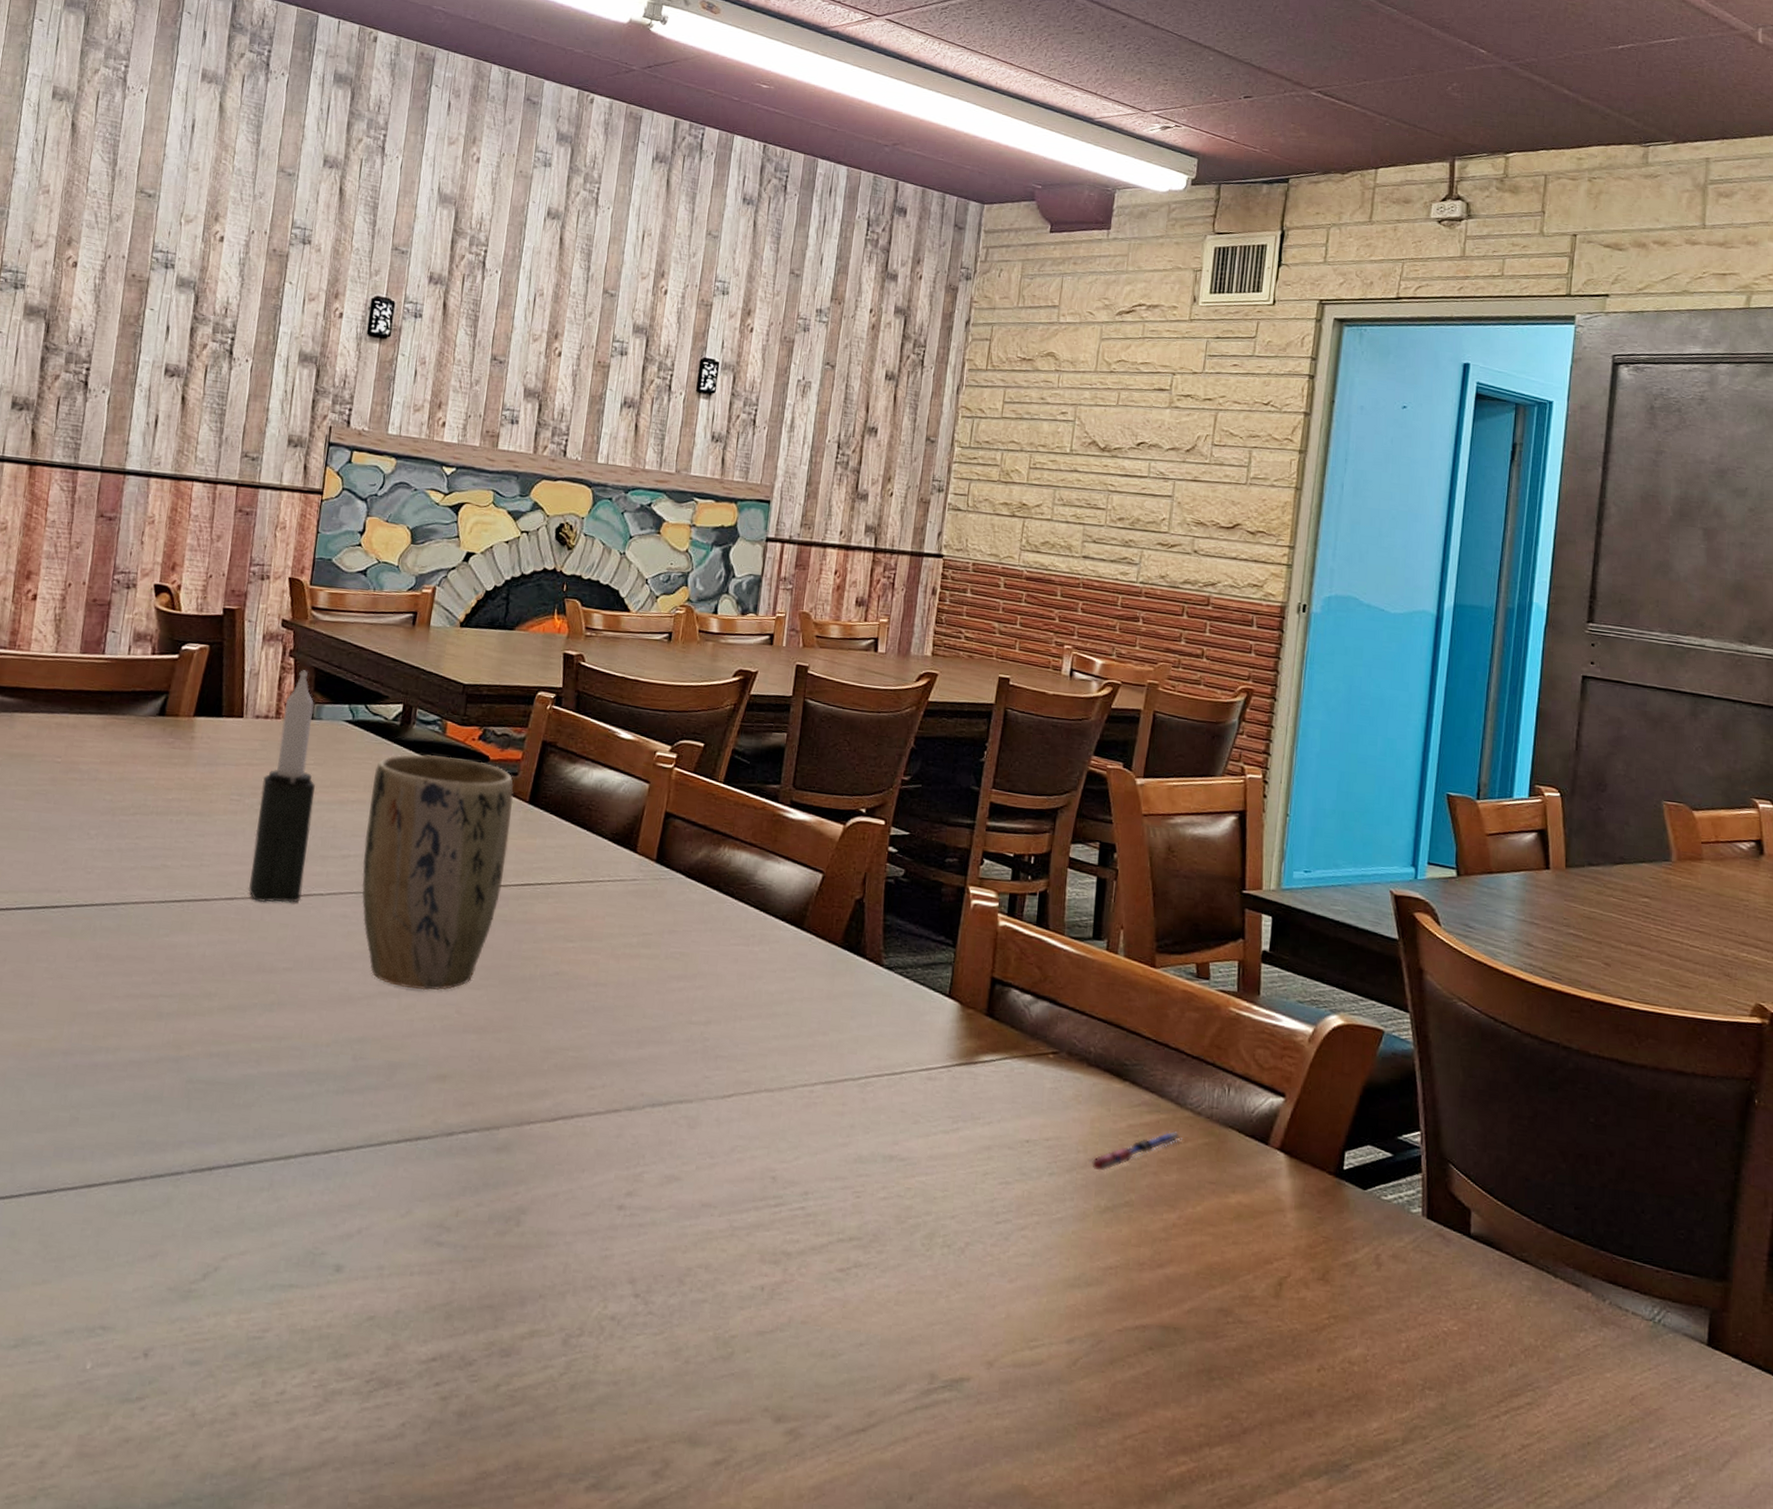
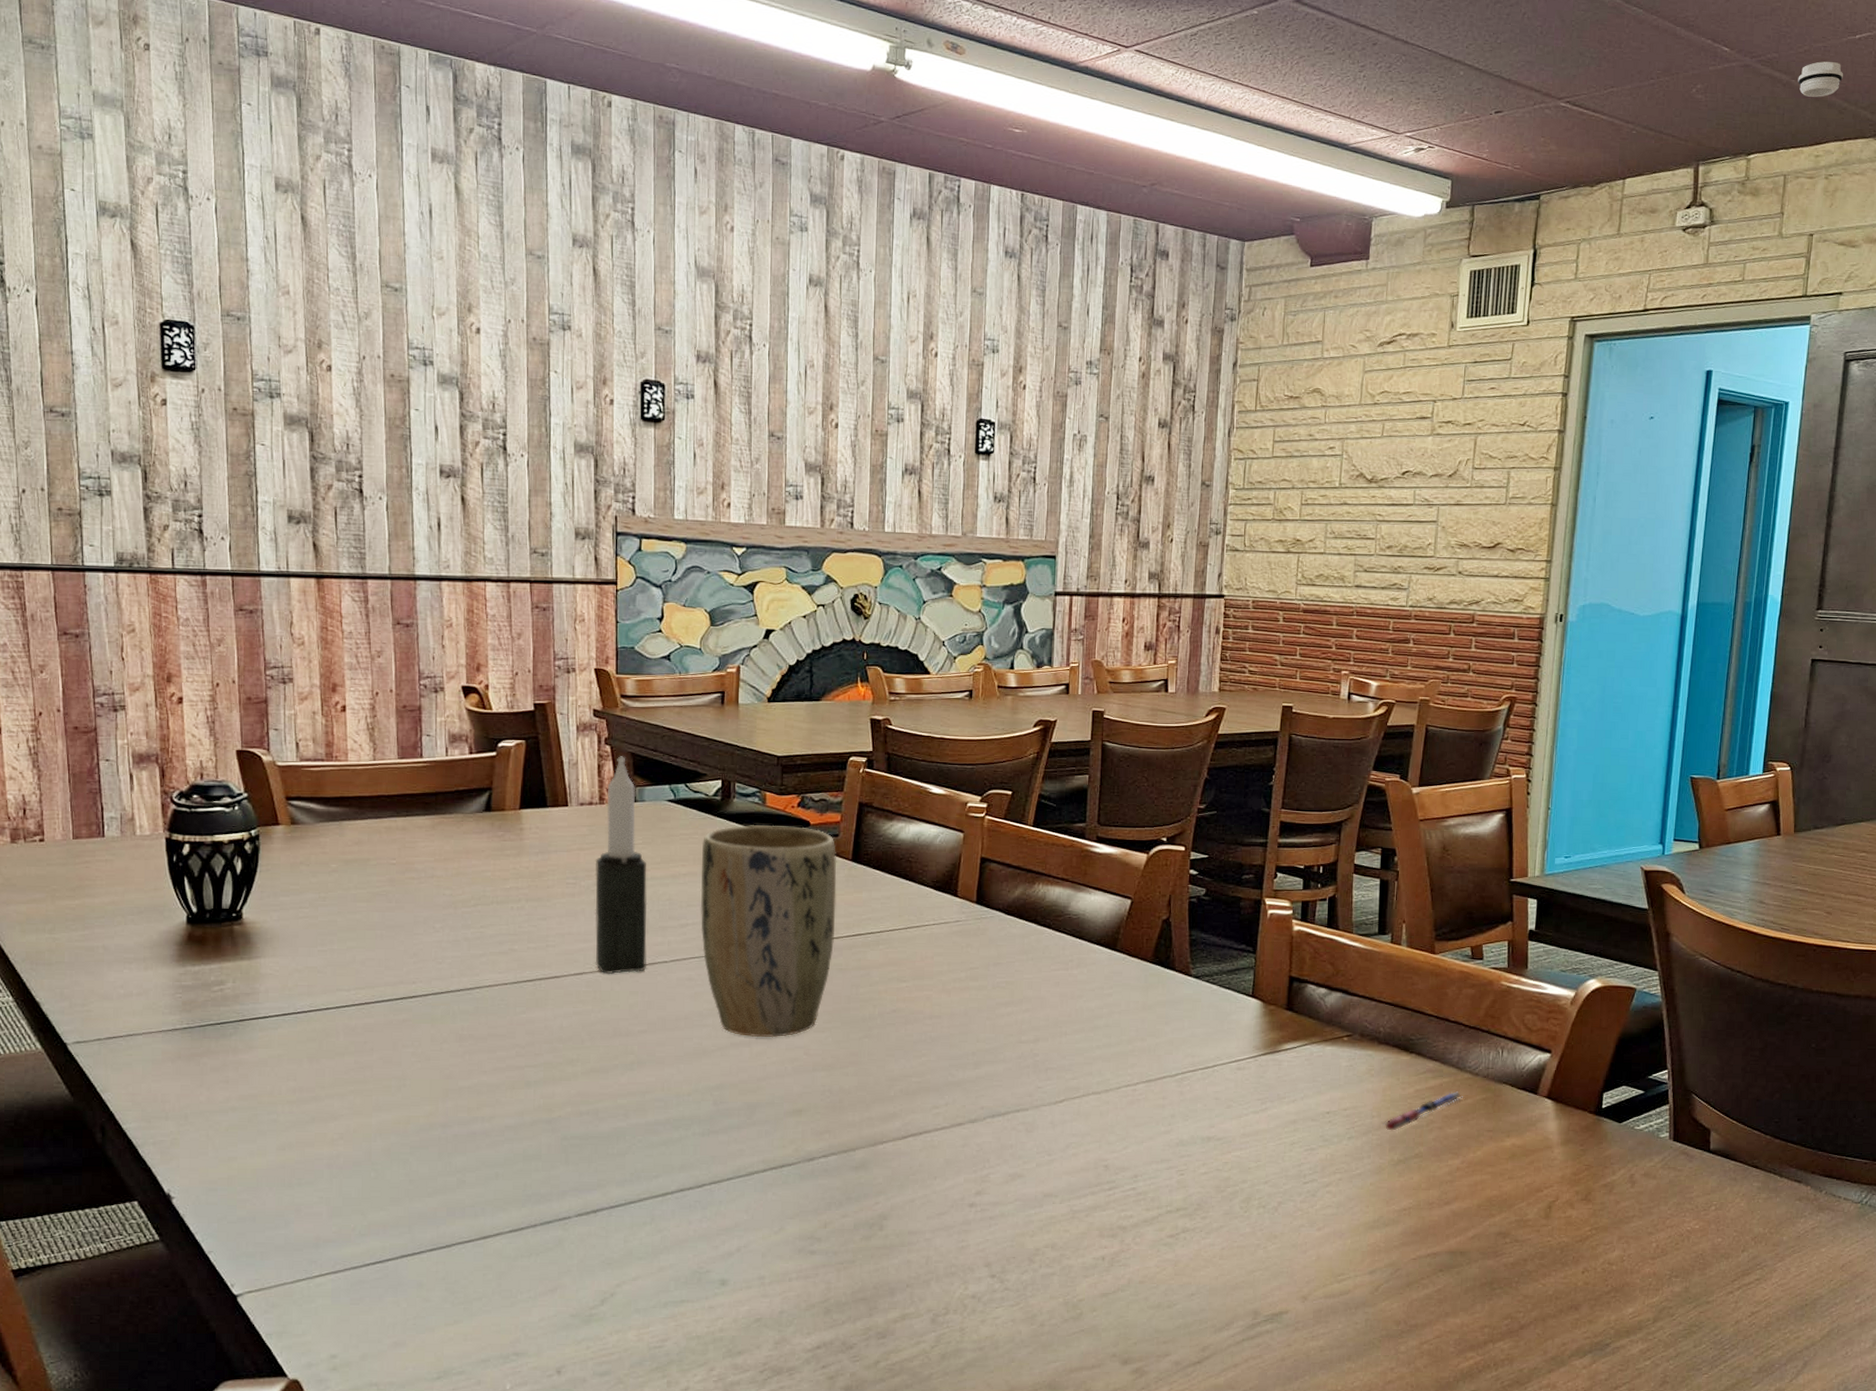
smoke detector: none [1558,68,1606,102] -> present [1798,61,1844,97]

